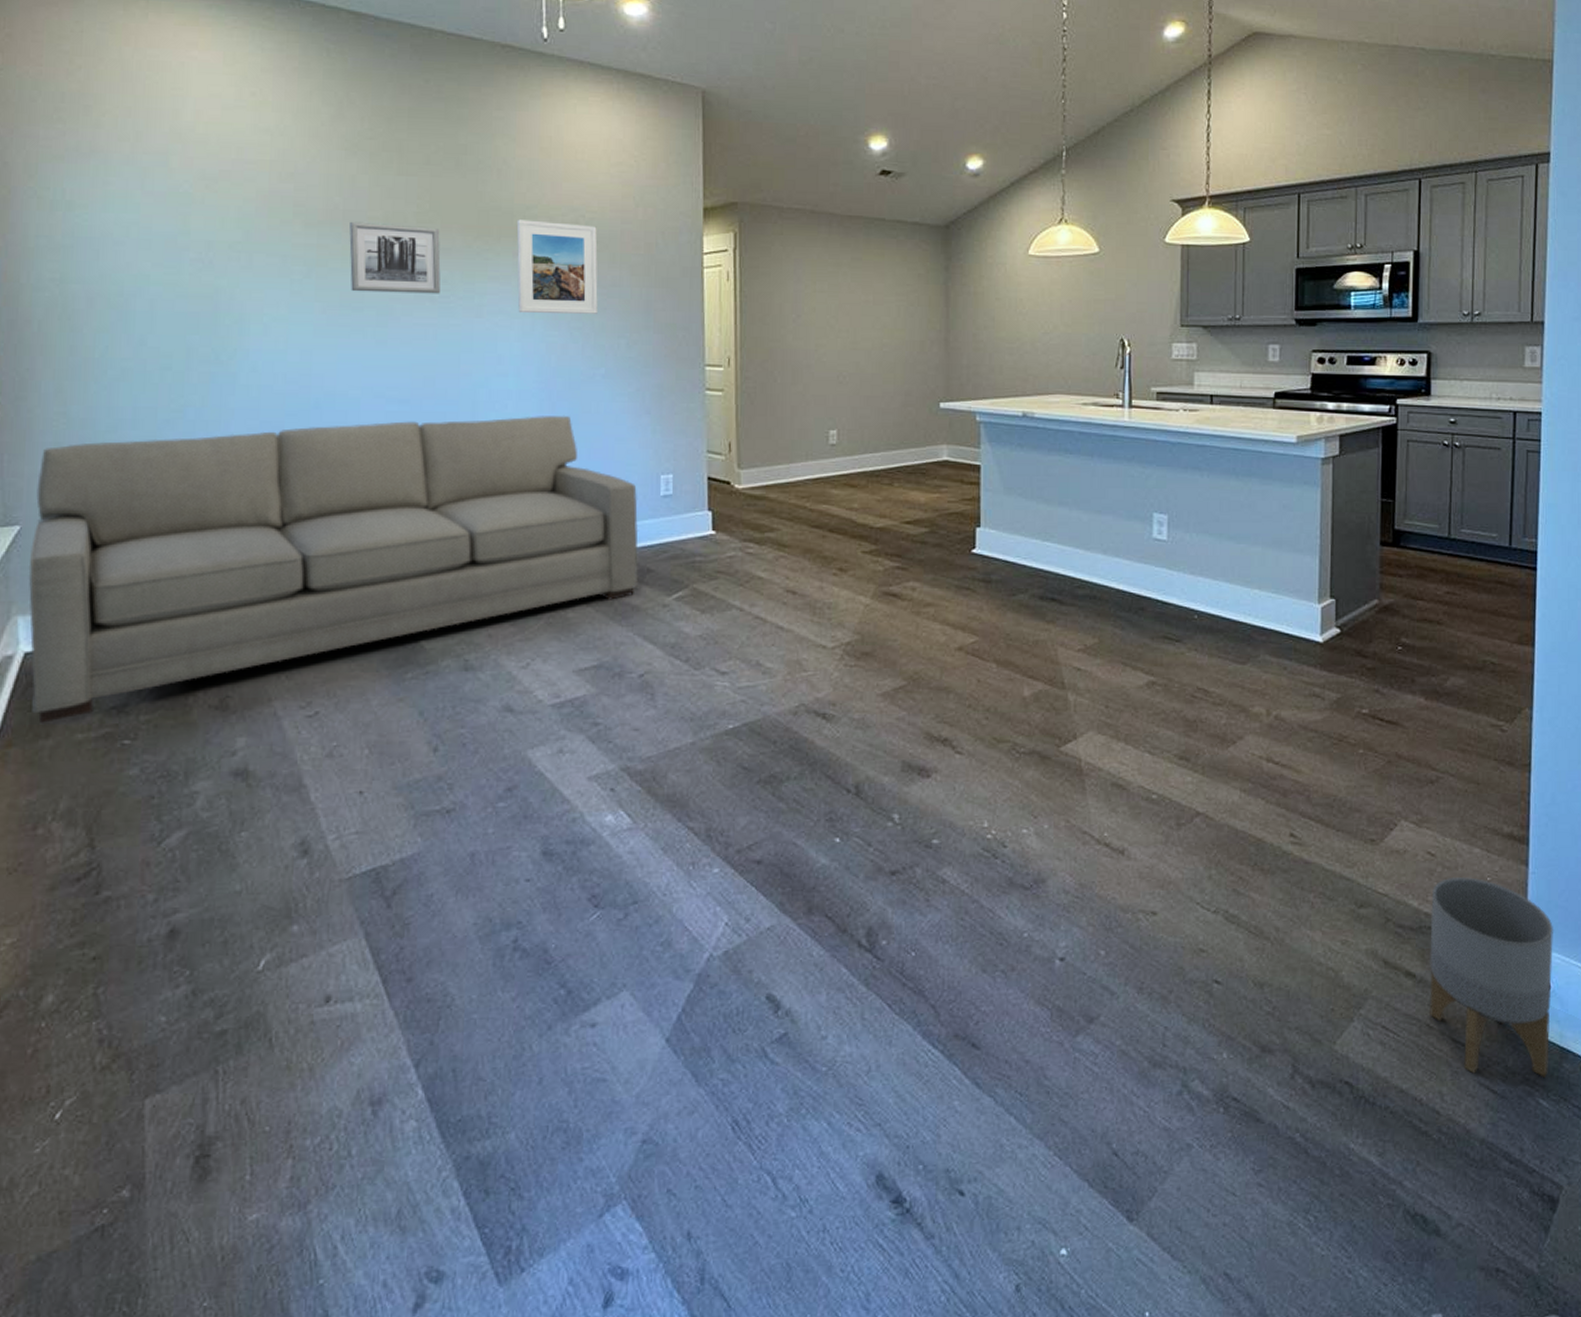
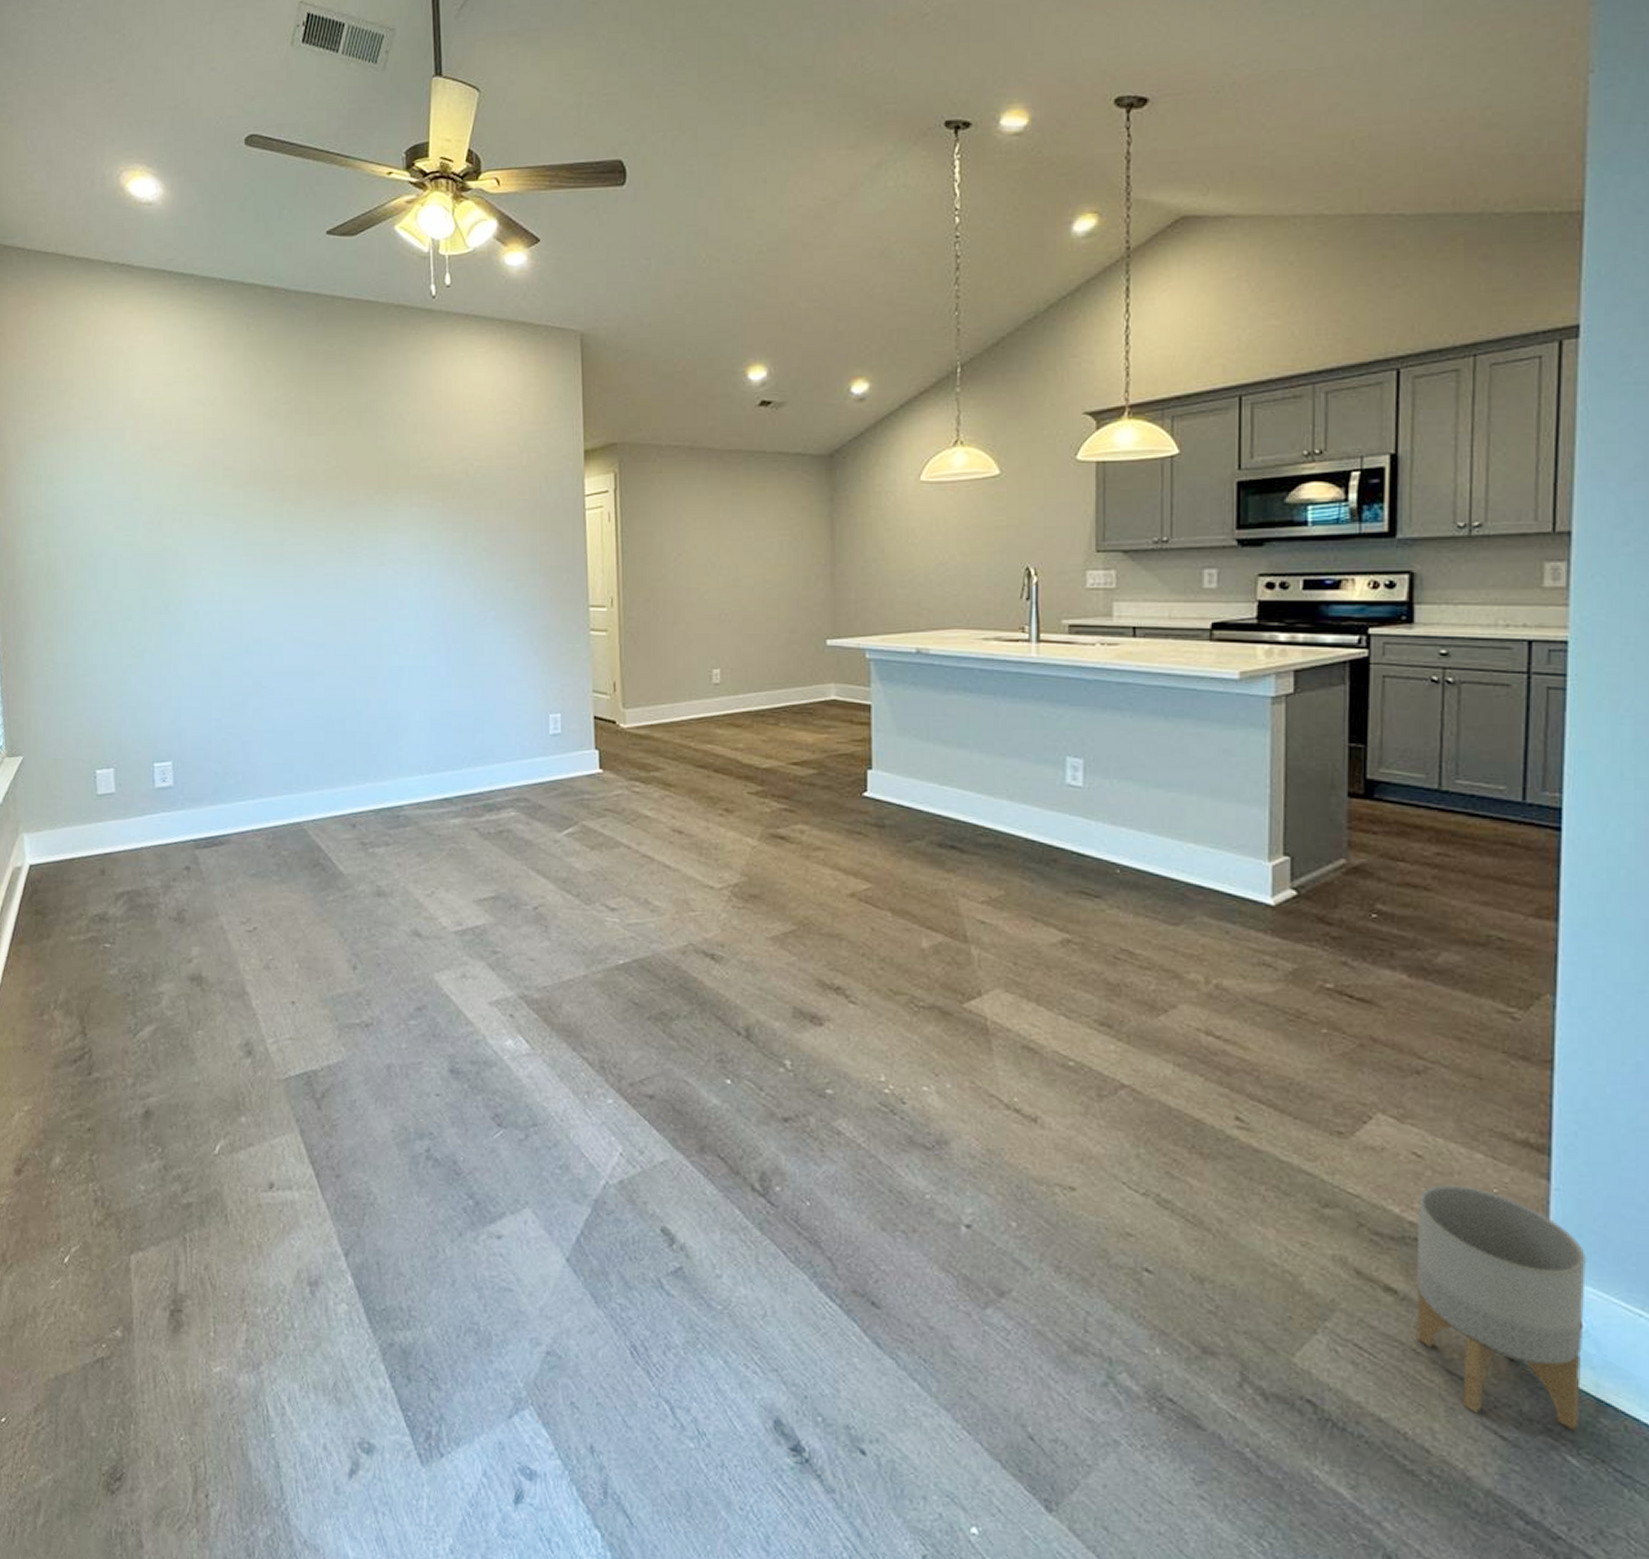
sofa: present [28,415,639,723] -> none [30,656,531,926]
wall art: present [349,221,441,294] -> none [270,480,347,546]
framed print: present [516,219,598,314] -> none [412,471,487,559]

